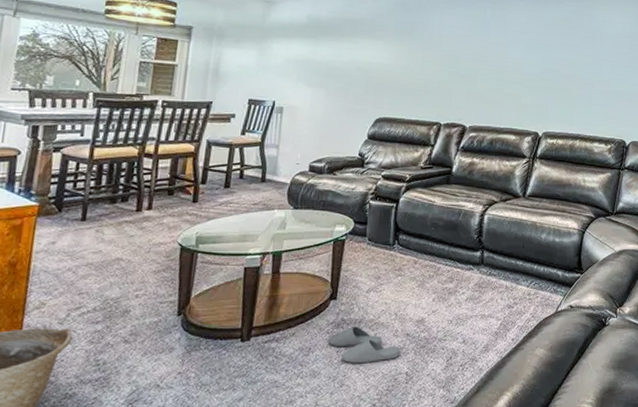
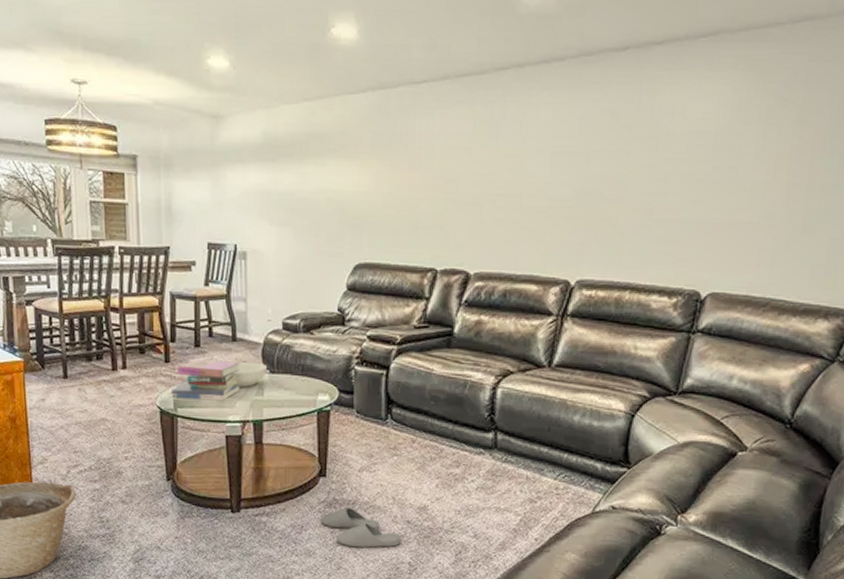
books: none [194,199,266,236] -> present [171,360,239,401]
bowl: none [256,199,292,222] -> present [231,361,268,387]

